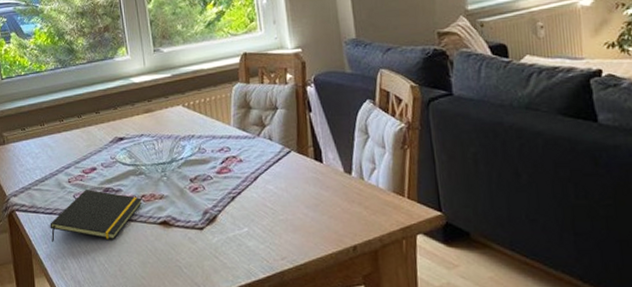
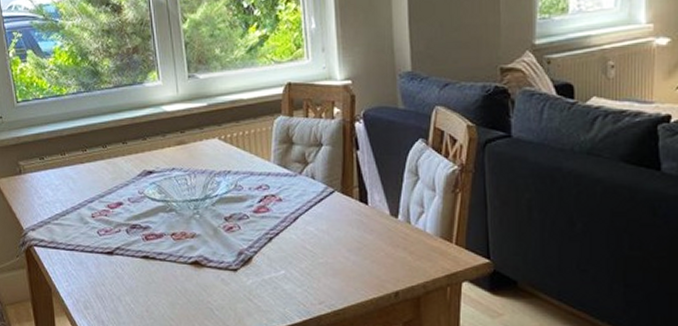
notepad: present [50,190,143,242] -> none [71,226,173,280]

